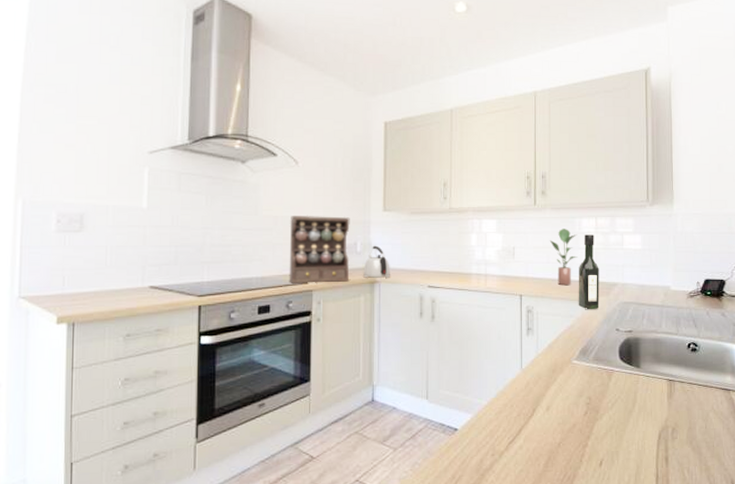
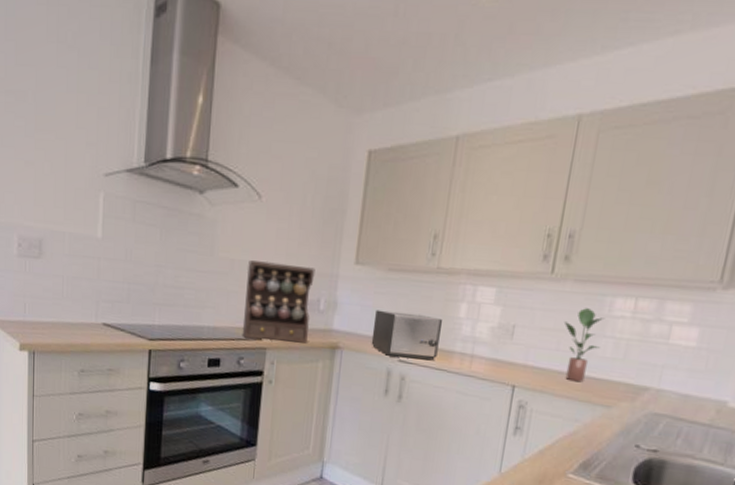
kettle: present [363,245,391,278] -> none [324,304,357,345]
toaster: none [403,246,460,284] -> present [371,309,443,361]
bottle: present [578,234,600,309] -> none [588,319,630,417]

